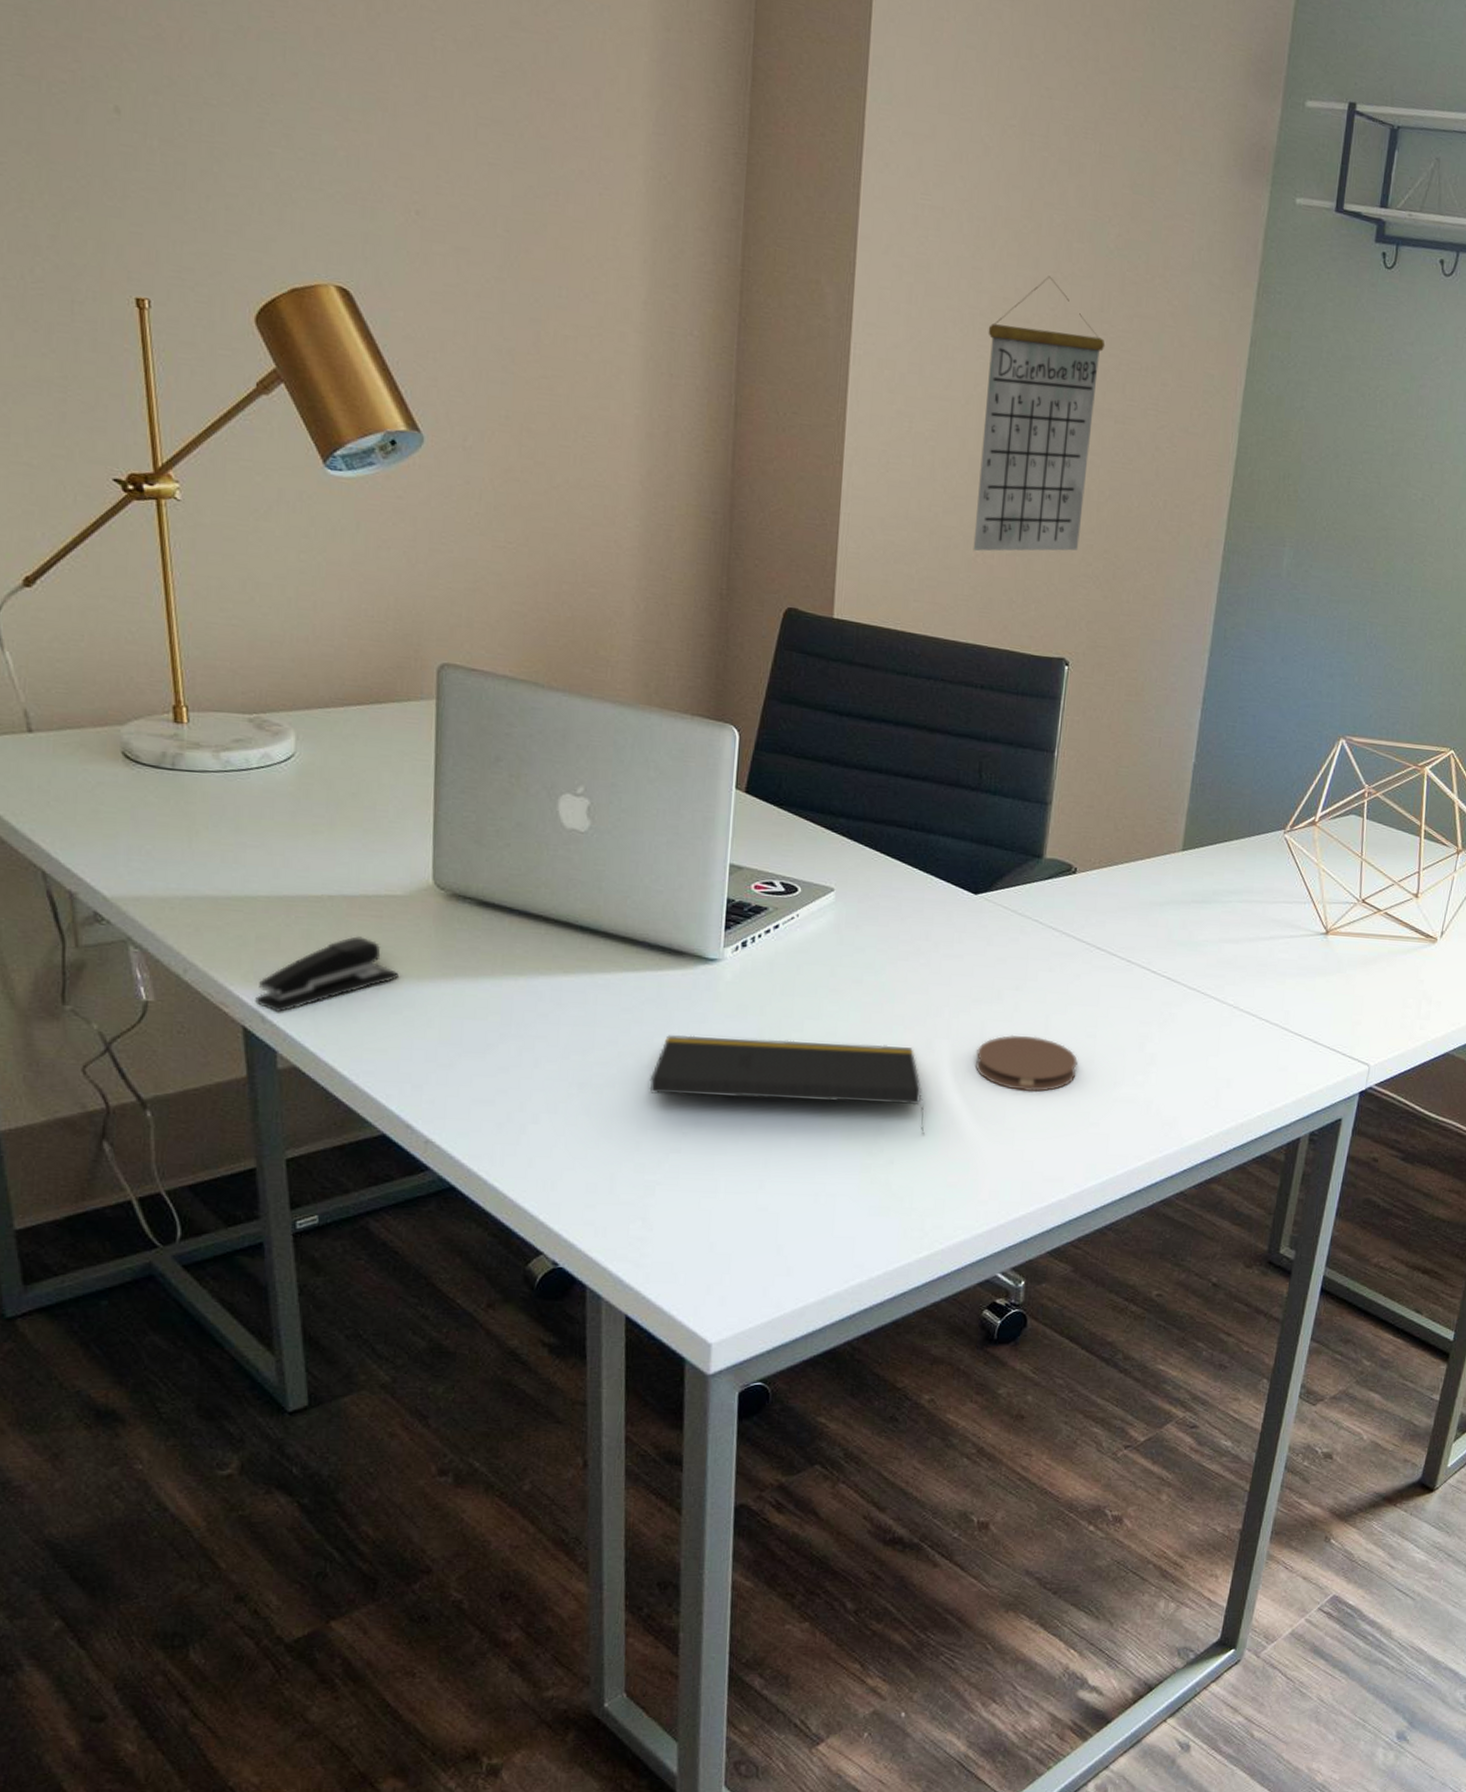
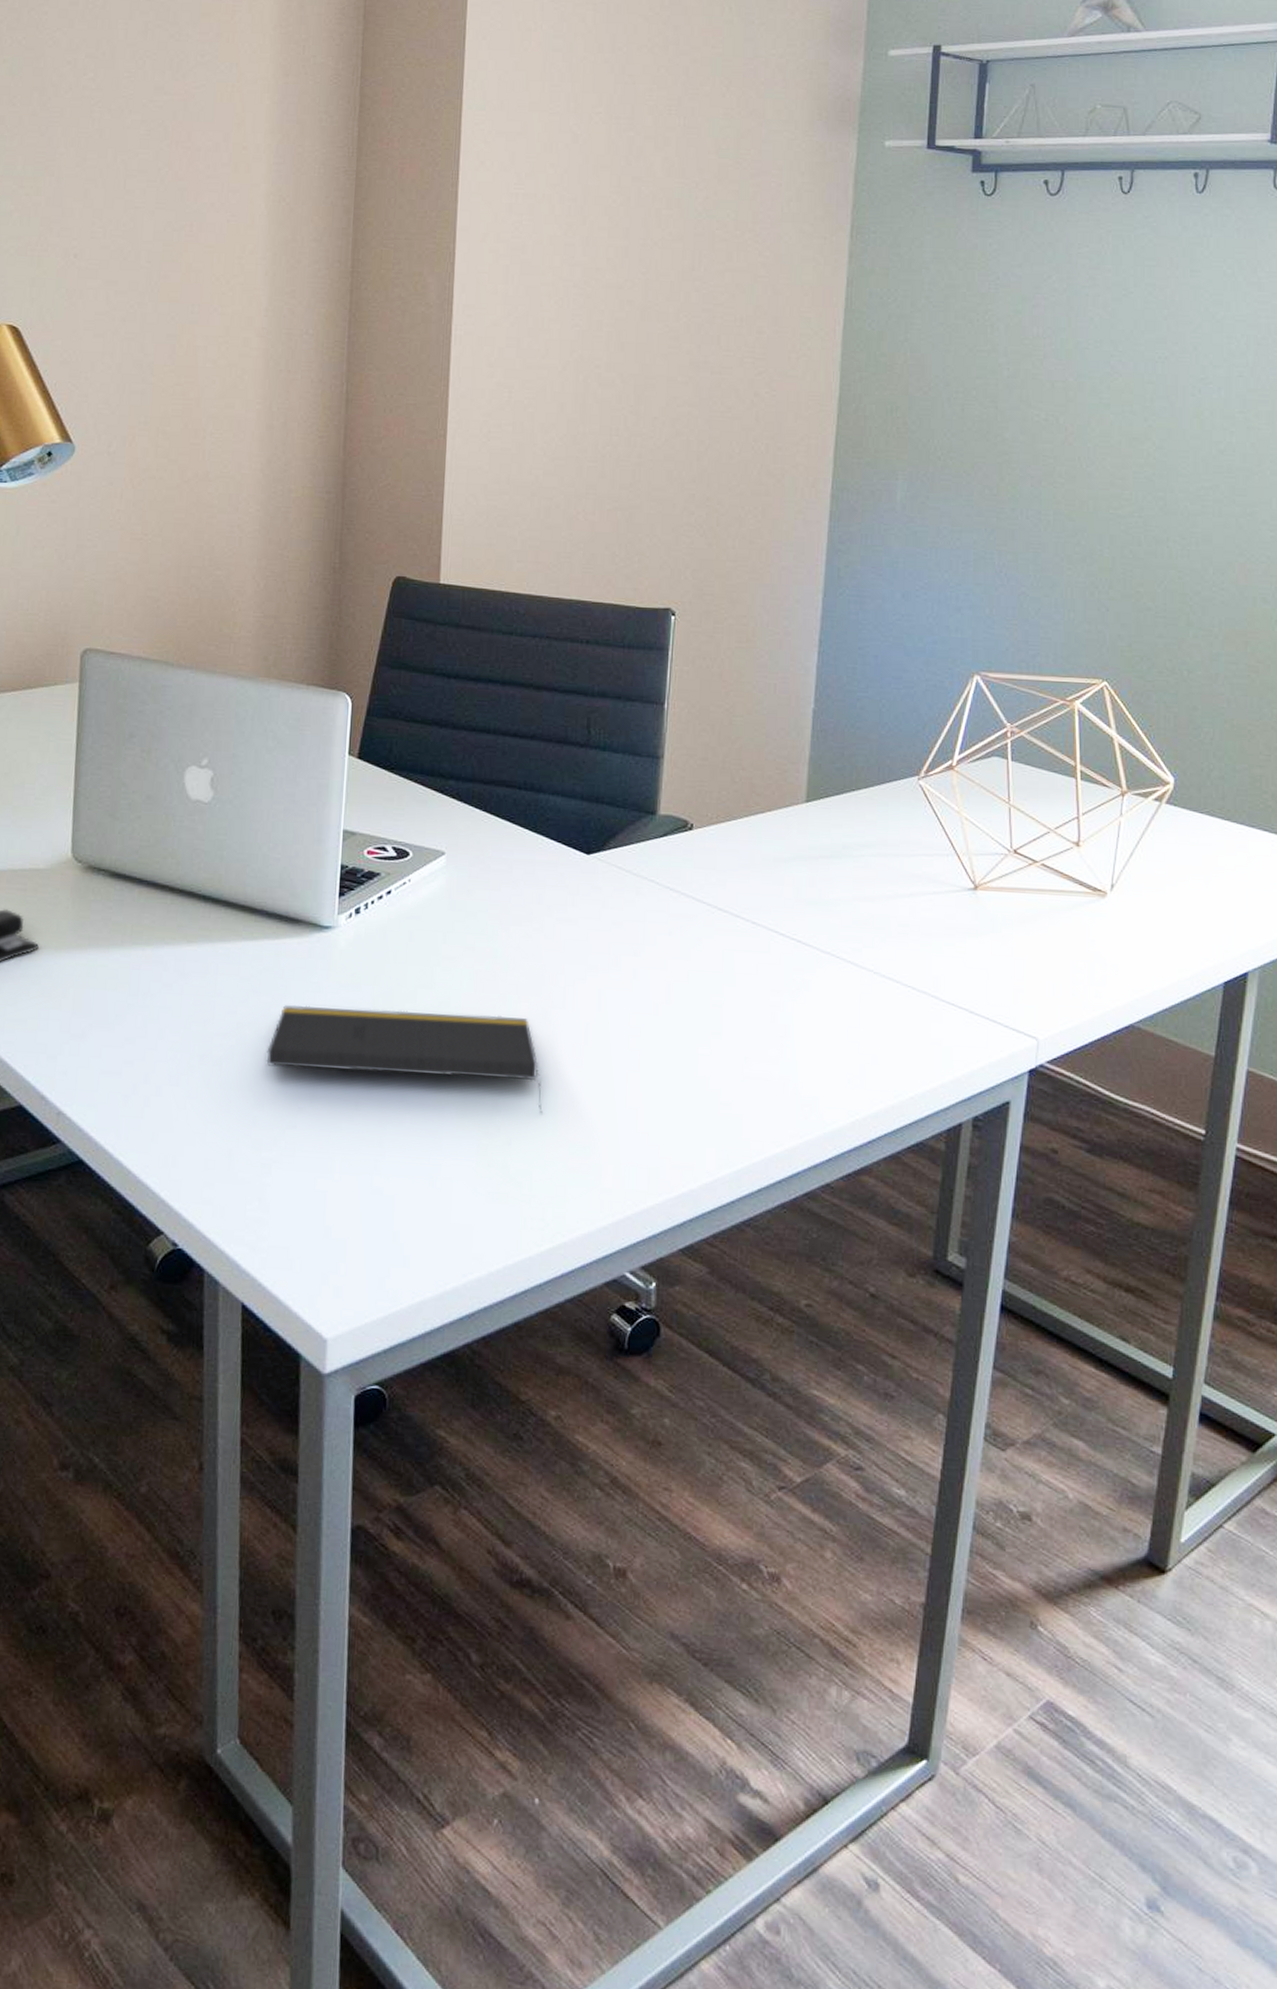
calendar: present [973,276,1106,552] -> none [574,243,698,509]
coaster: present [976,1034,1078,1092] -> none [594,1004,703,1068]

